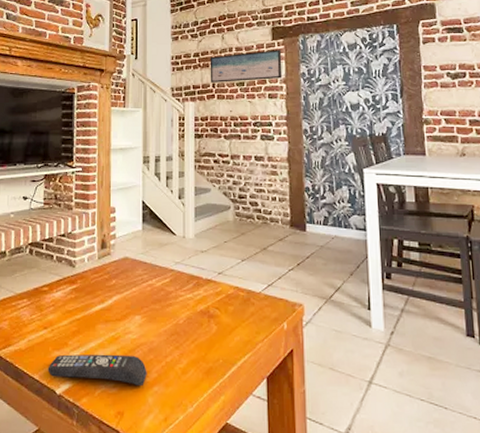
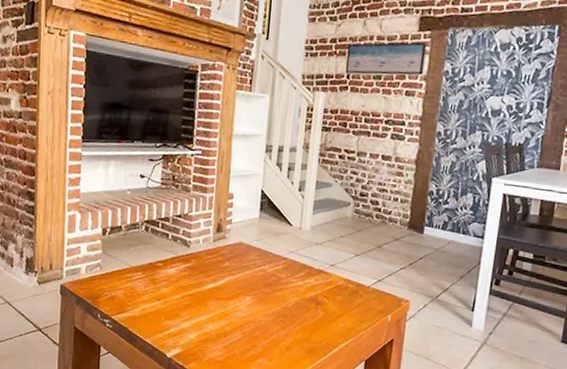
remote control: present [47,354,147,386] -> none [159,324,253,357]

